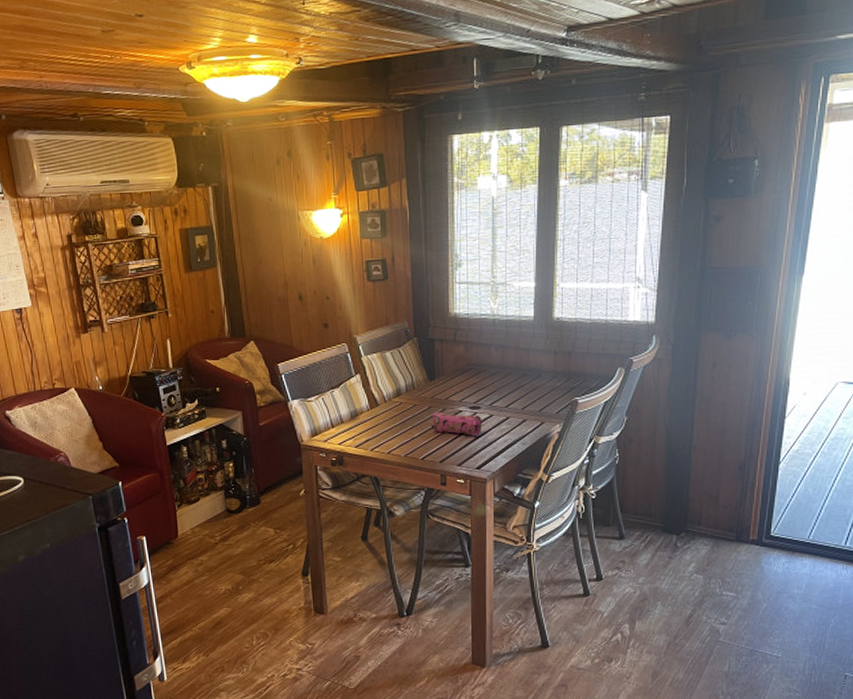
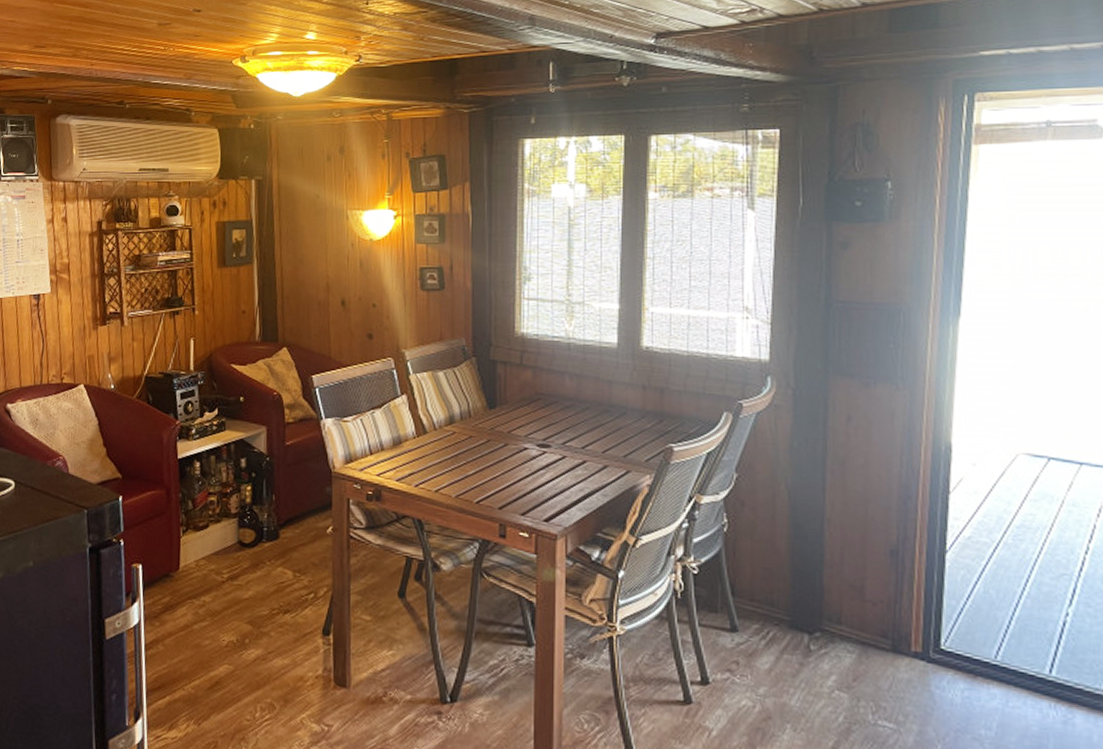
pencil case: present [431,411,482,436] -> none [489,446,552,480]

